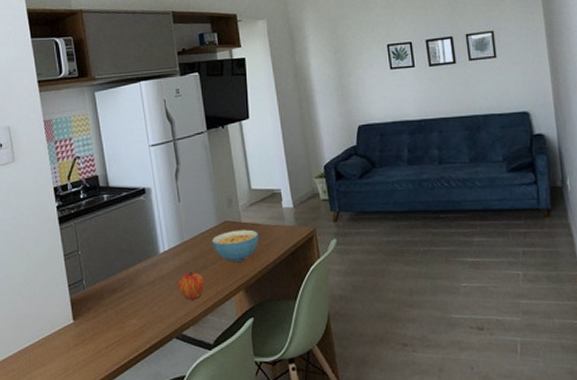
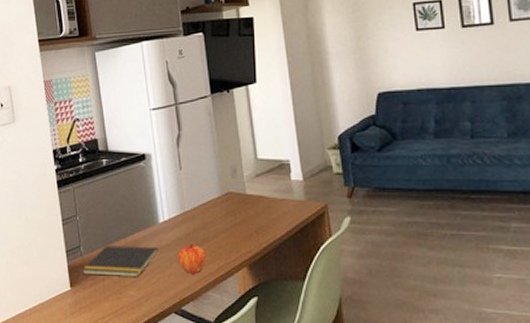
notepad: none [85,276,160,307] -> present [82,246,159,277]
cereal bowl: present [211,229,258,262] -> none [213,202,264,236]

